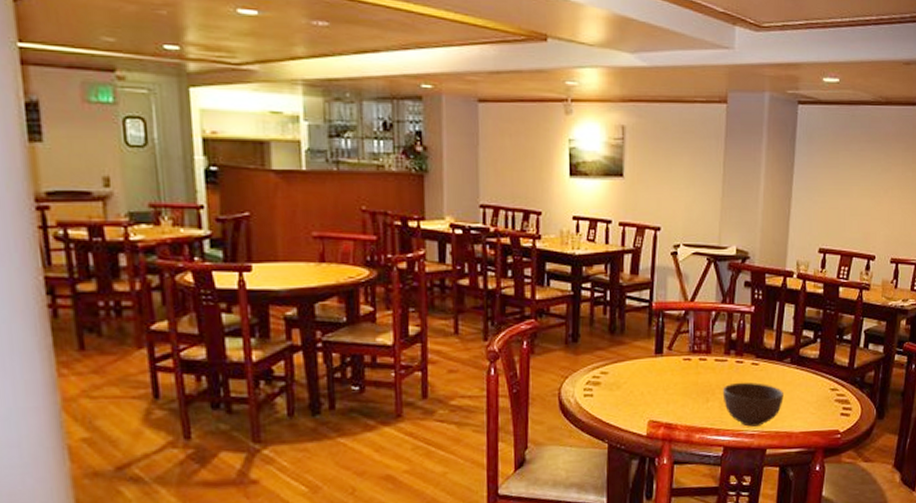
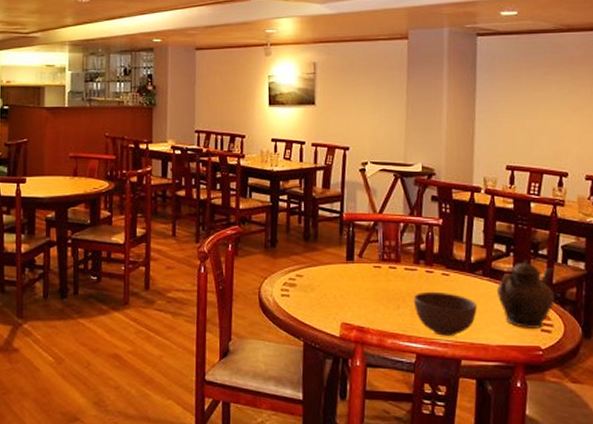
teapot: none [803,345,857,414] -> present [497,260,556,328]

